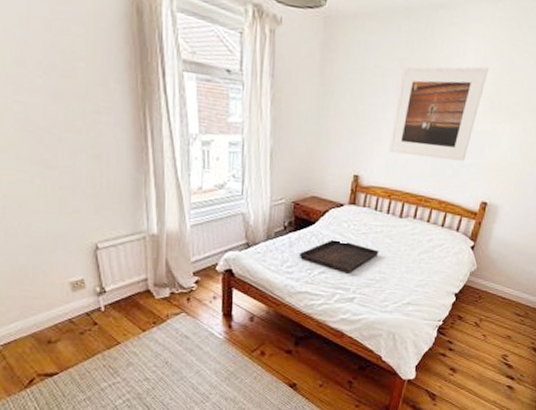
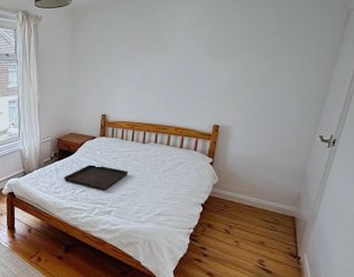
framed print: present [389,66,489,162] -> none [128,24,202,95]

